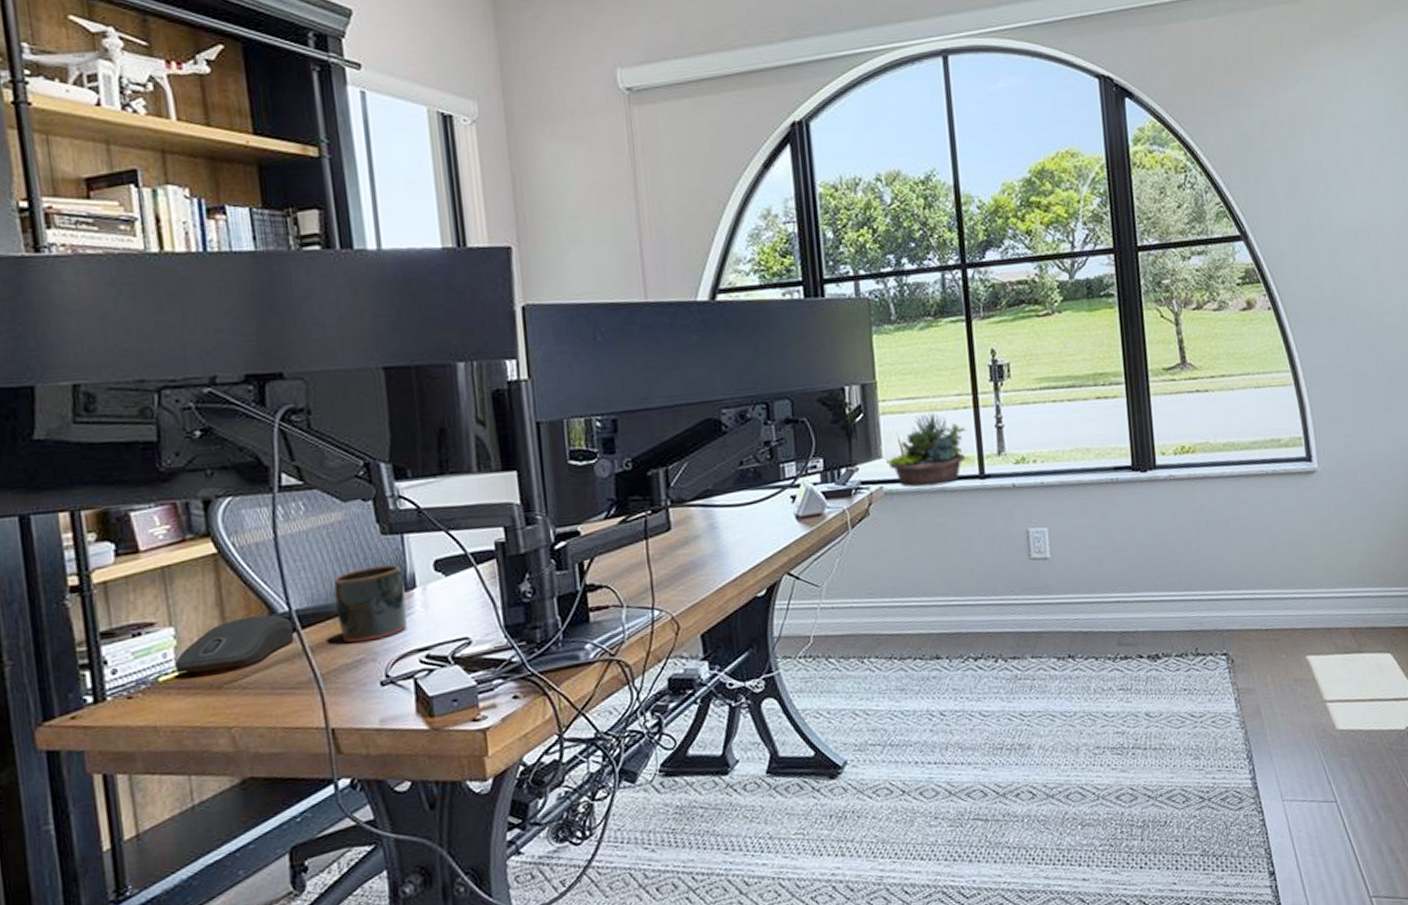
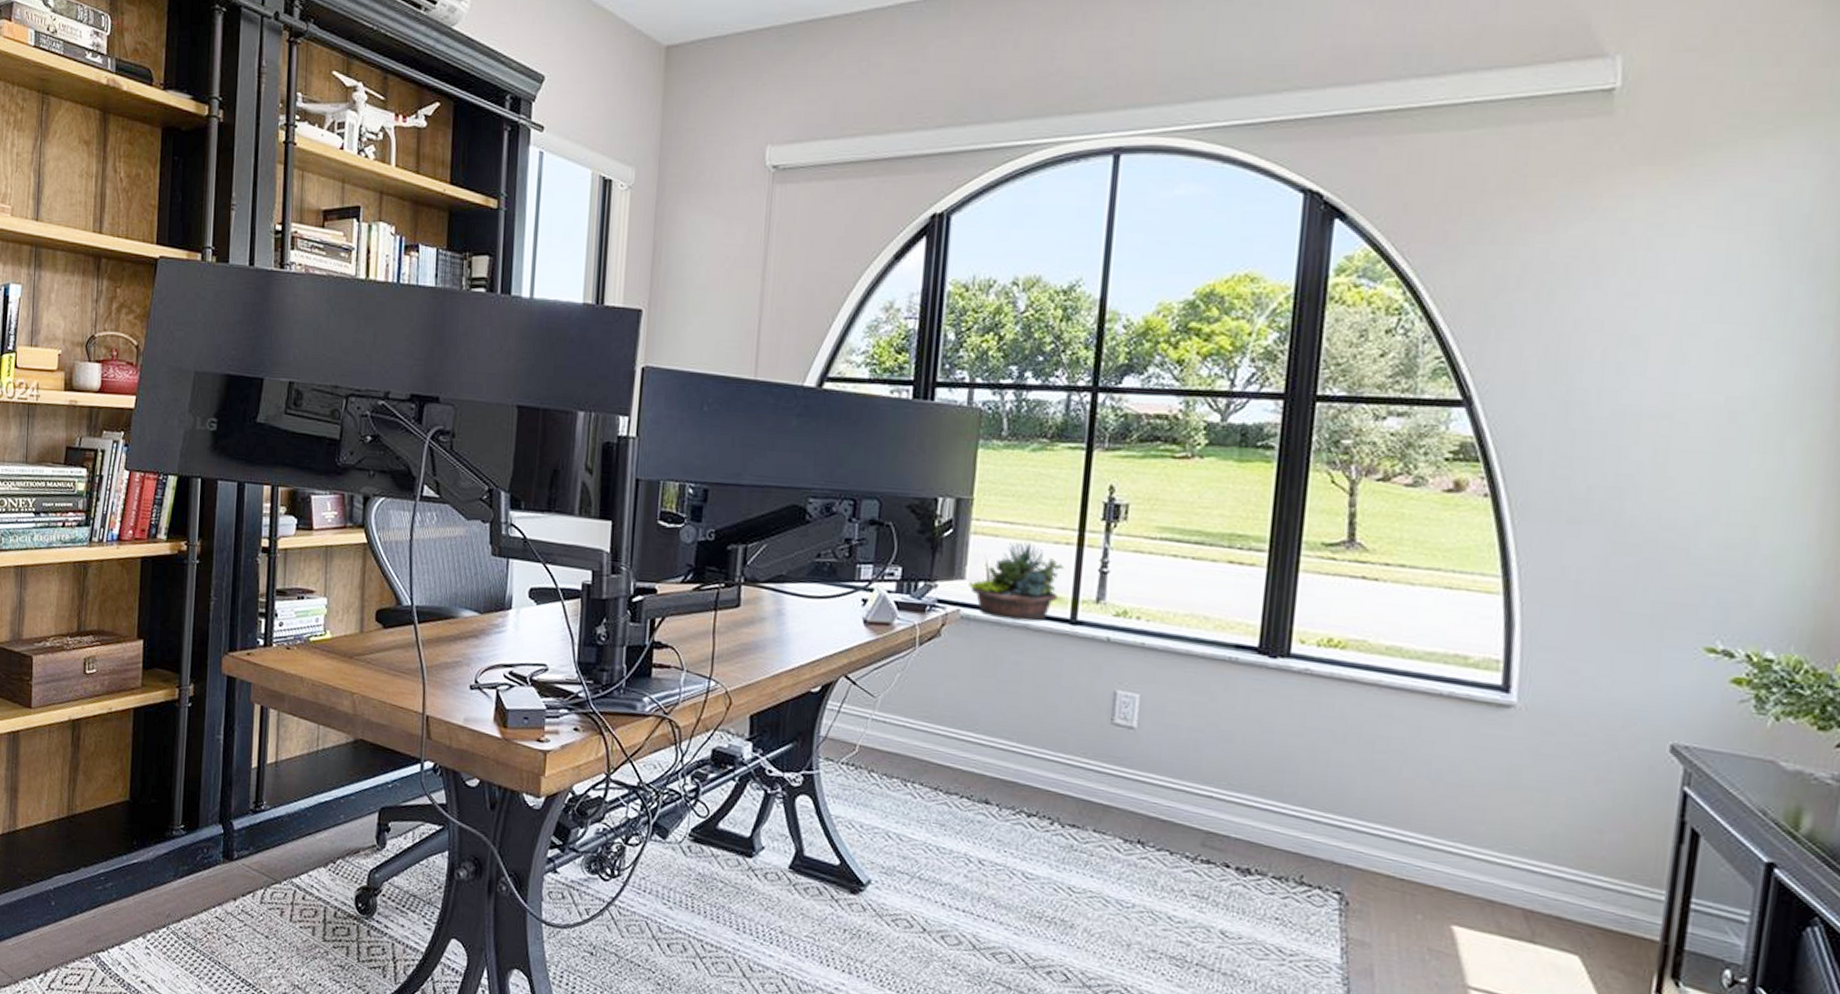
computer mouse: present [175,615,295,674] -> none [323,602,412,644]
mug: present [333,564,408,643] -> none [446,581,503,648]

